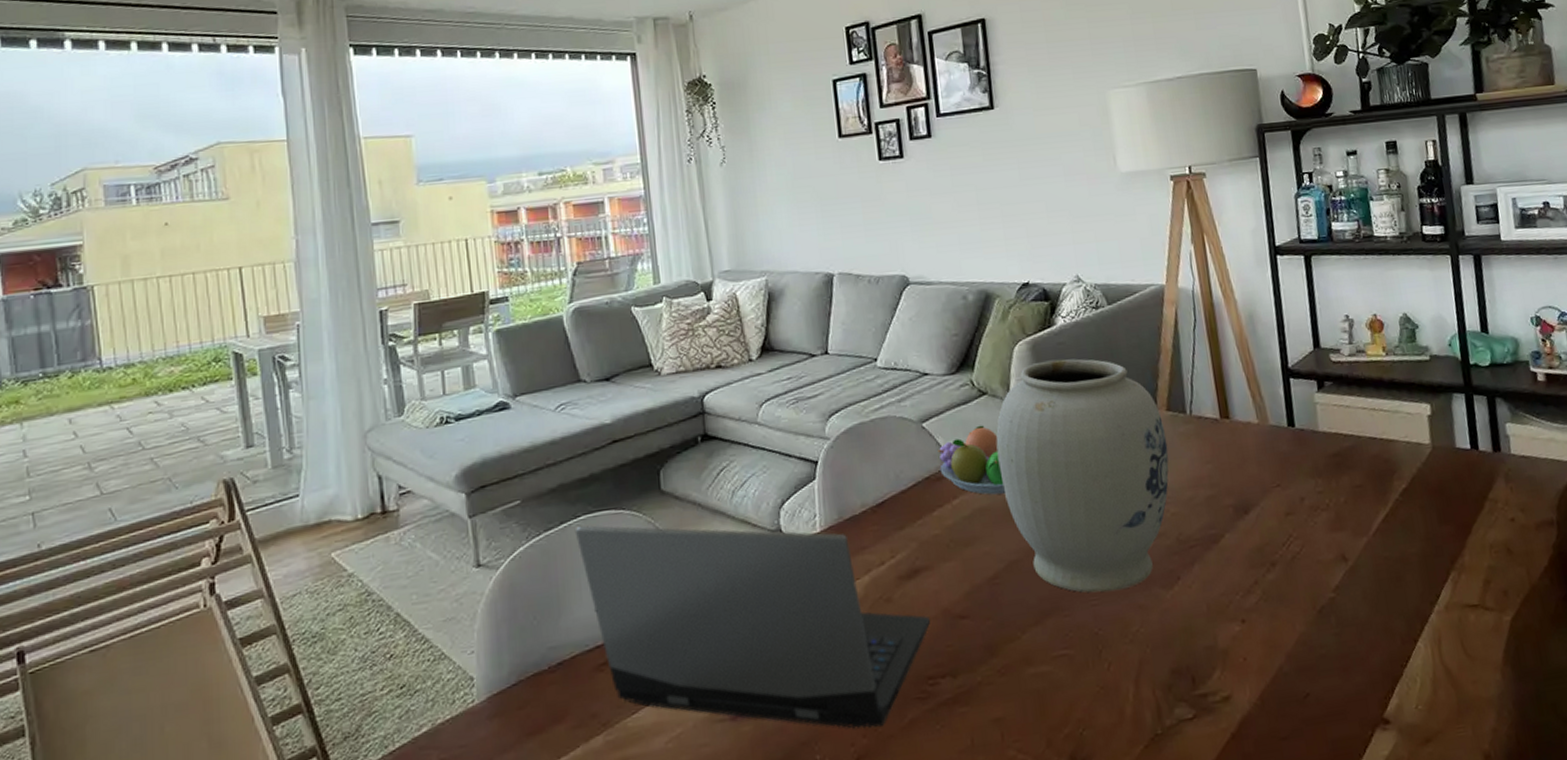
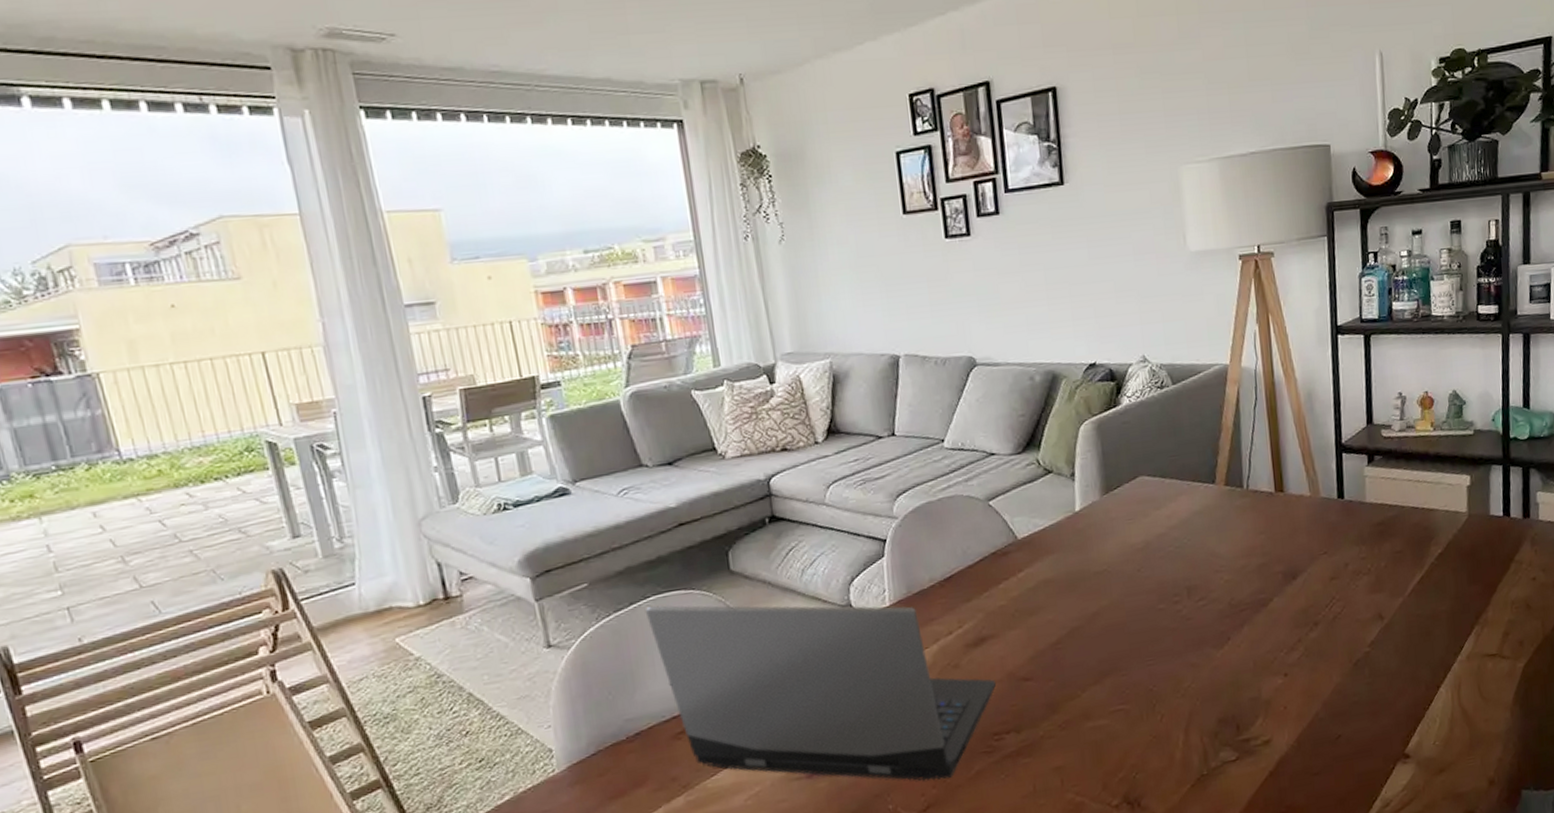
fruit bowl: present [937,425,1006,495] -> none [1004,502,1070,568]
vase: present [995,358,1169,593] -> none [1060,437,1225,654]

